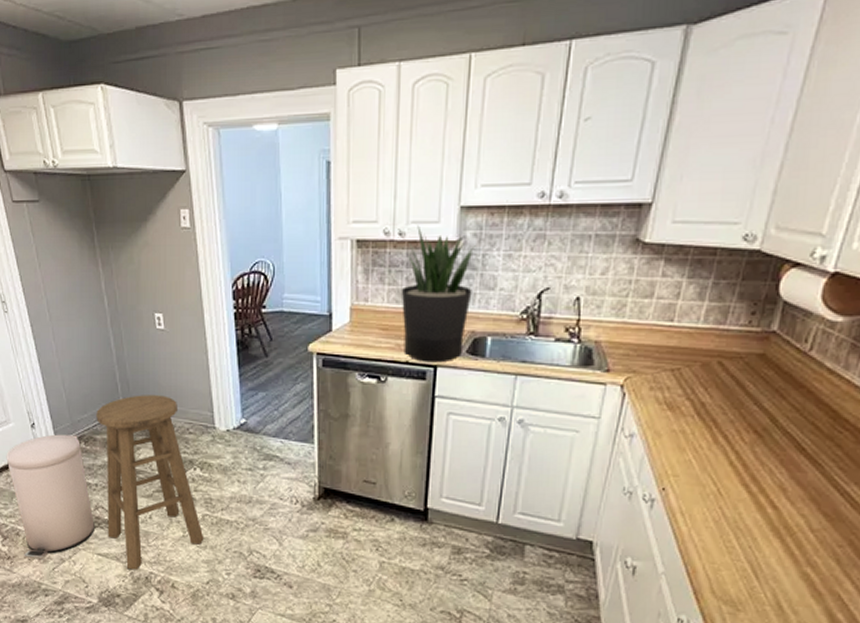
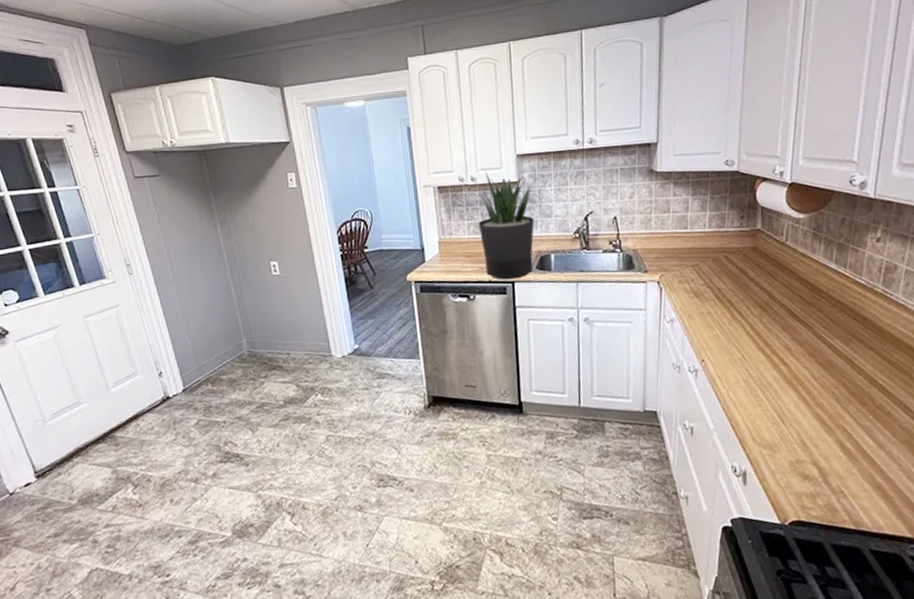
pedal bin: present [6,434,94,560] -> none [134,378,225,503]
bar stool: present [96,395,204,570] -> none [221,332,330,498]

